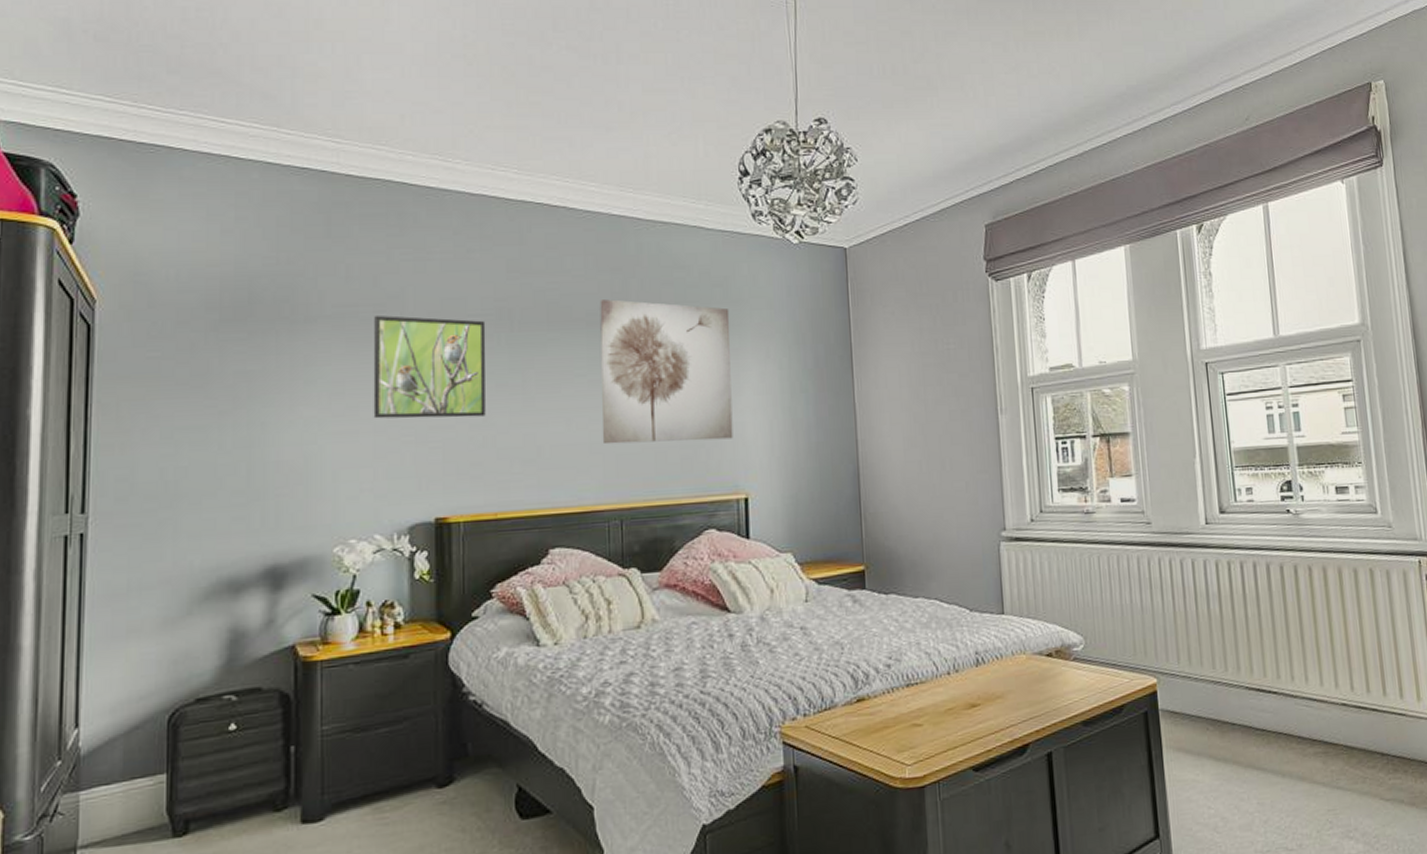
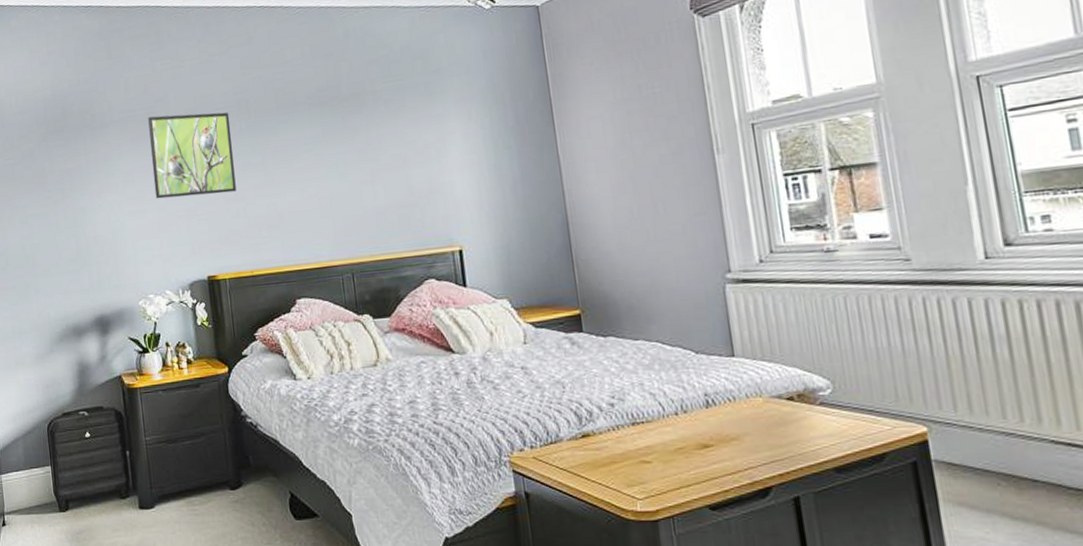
wall art: present [600,299,733,445] -> none [317,77,444,209]

